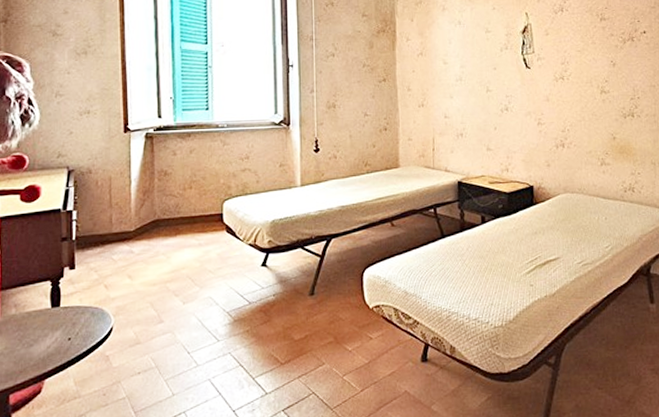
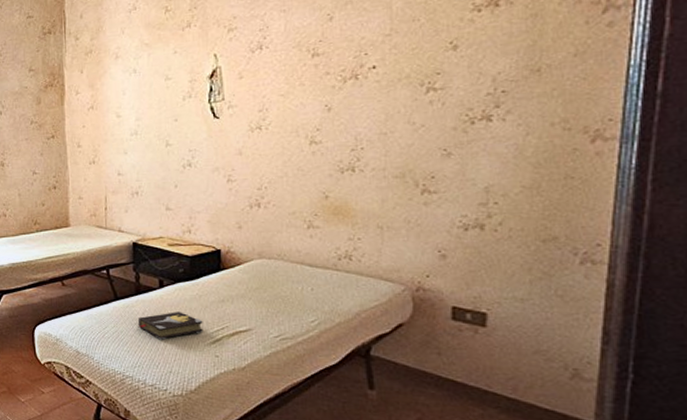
hardback book: none [462,245,520,274] -> present [137,312,203,340]

